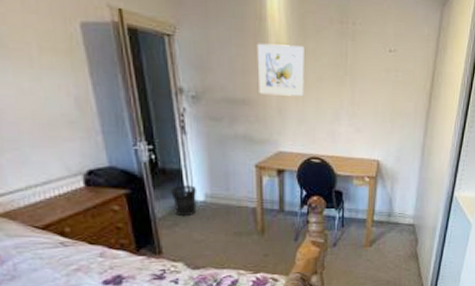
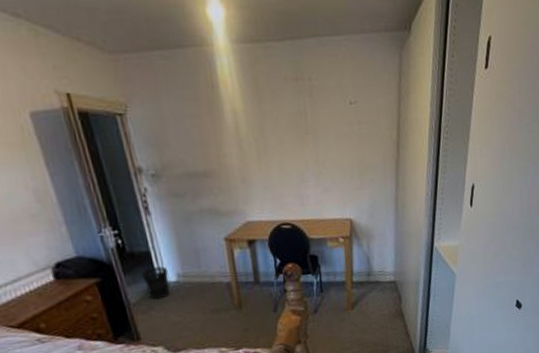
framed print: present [256,43,304,97] -> none [211,109,267,165]

